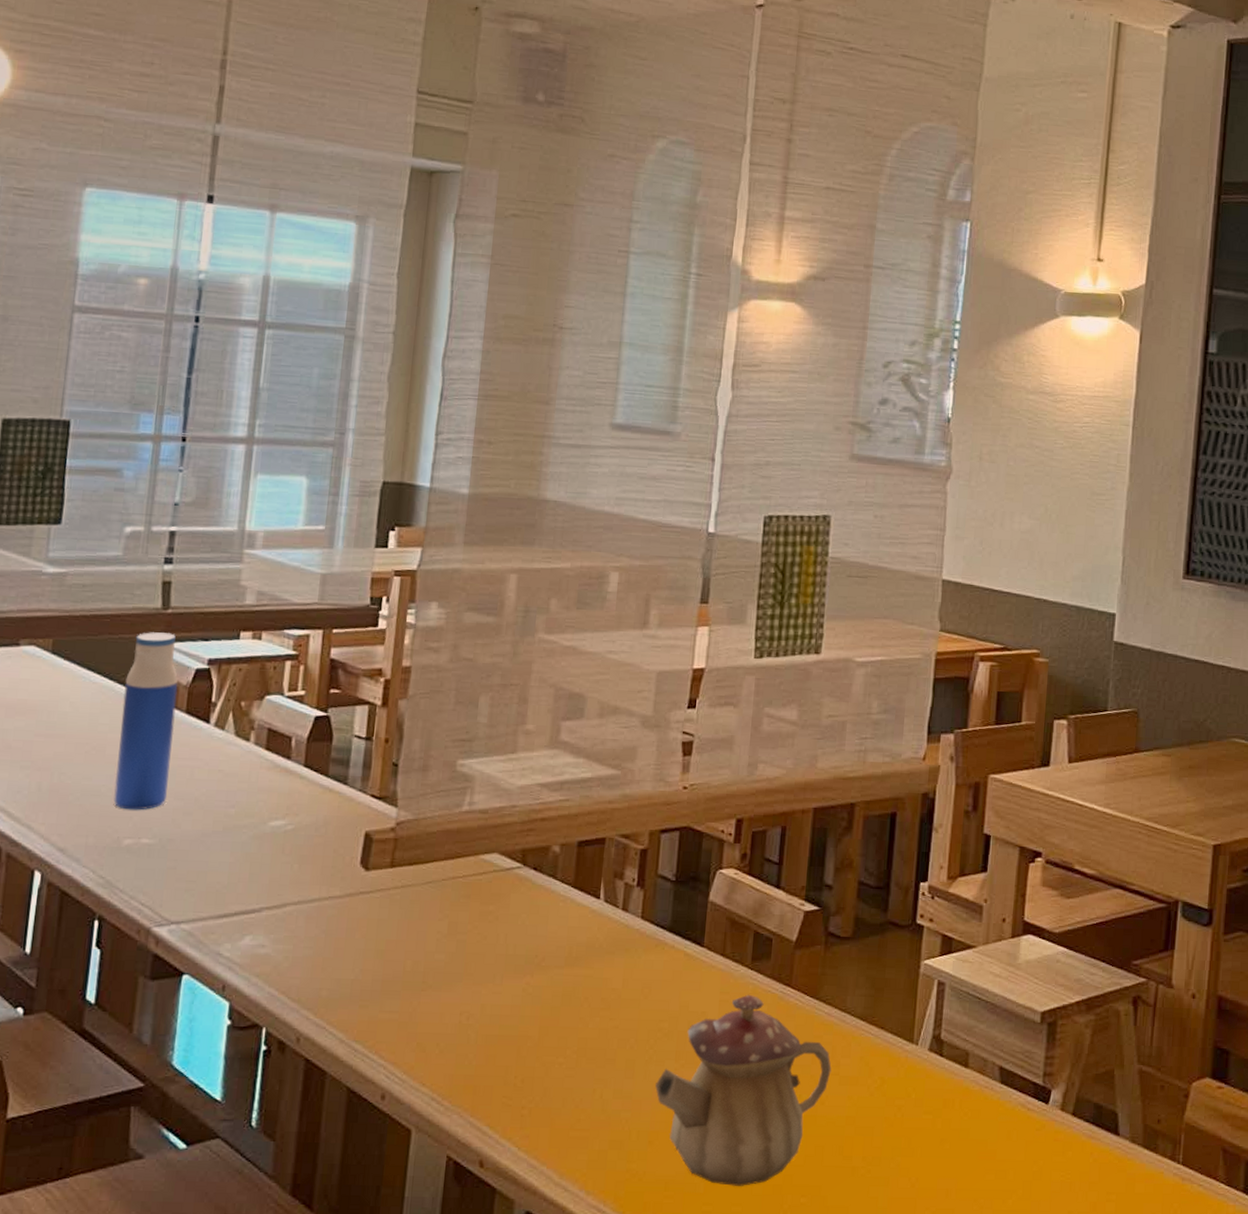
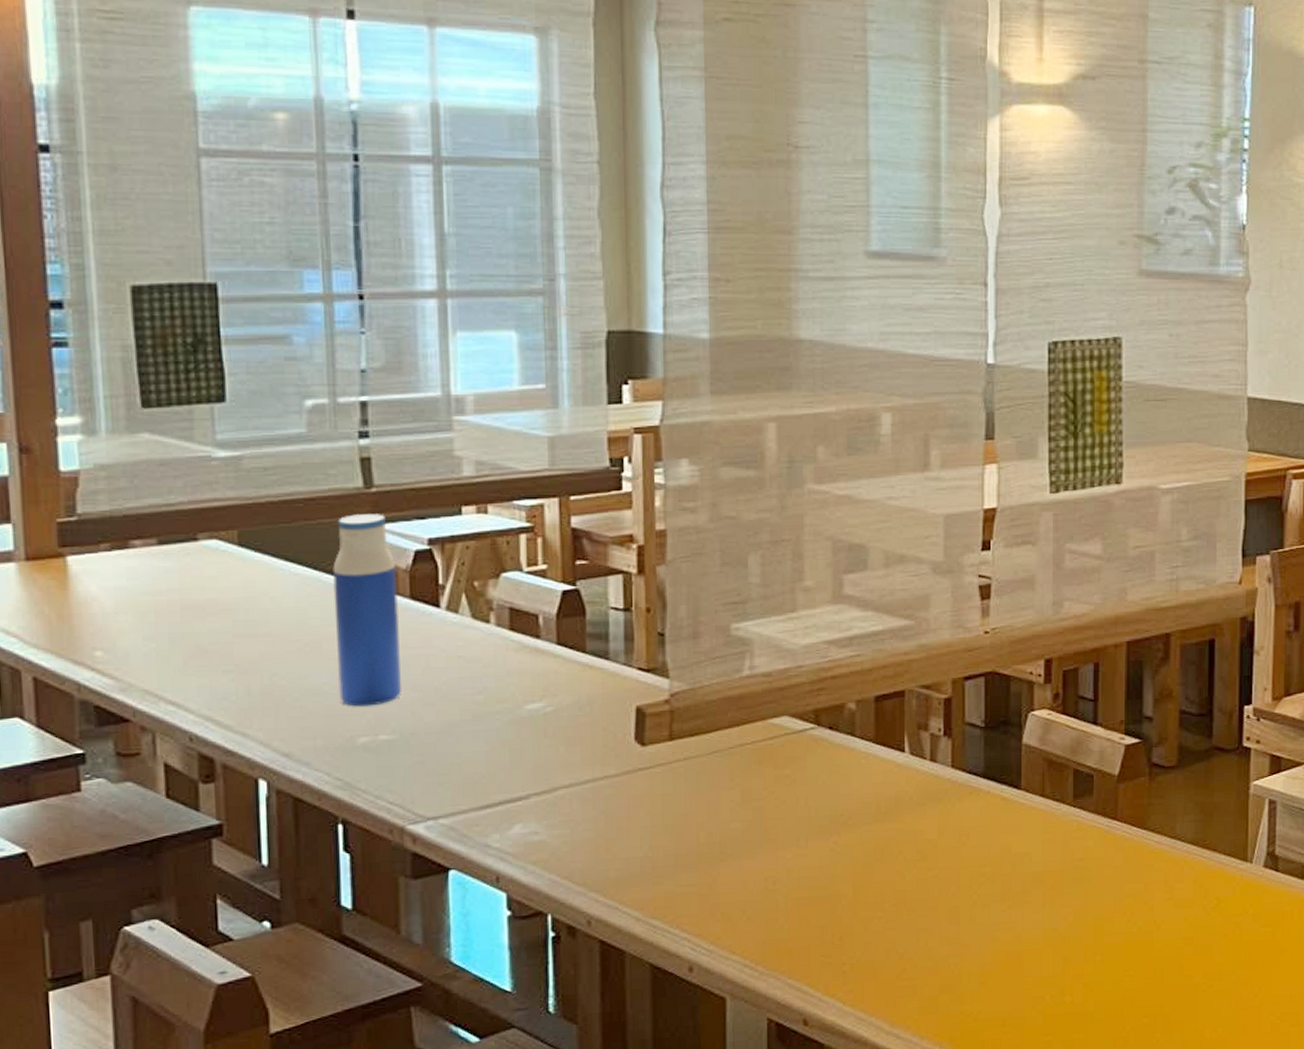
teapot: present [655,994,832,1186] -> none [983,831,1165,1015]

